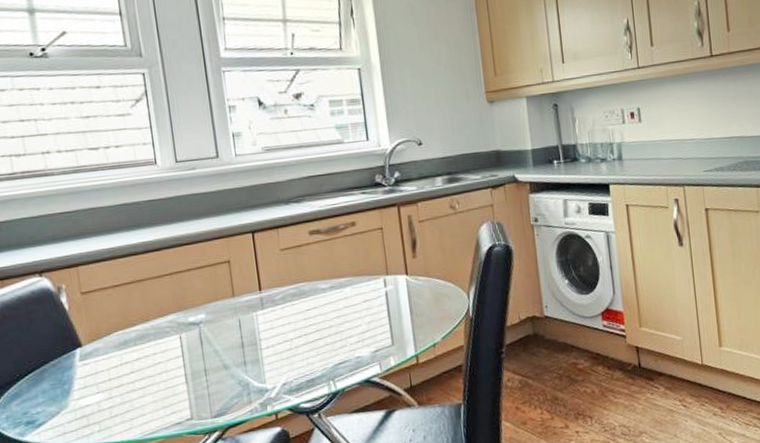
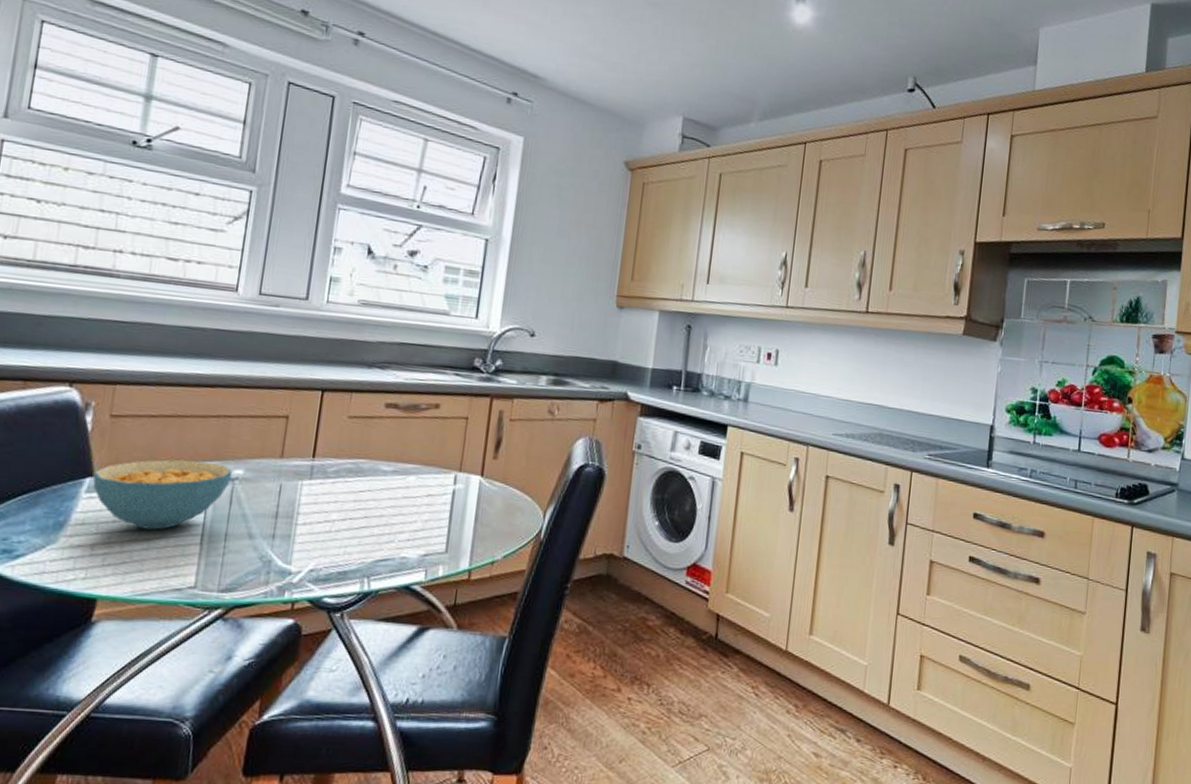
cereal bowl: none [81,313,197,381] -> present [92,459,233,530]

